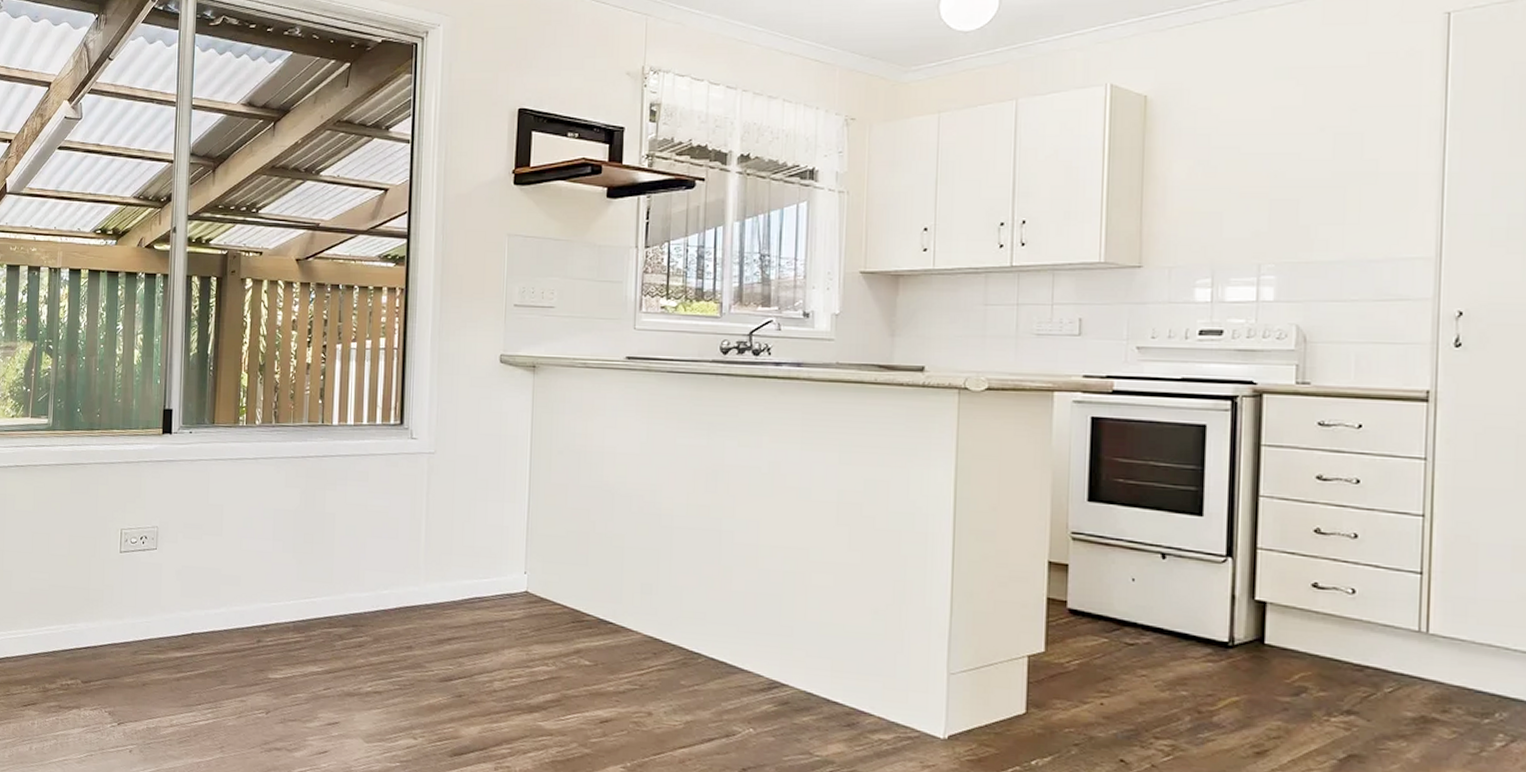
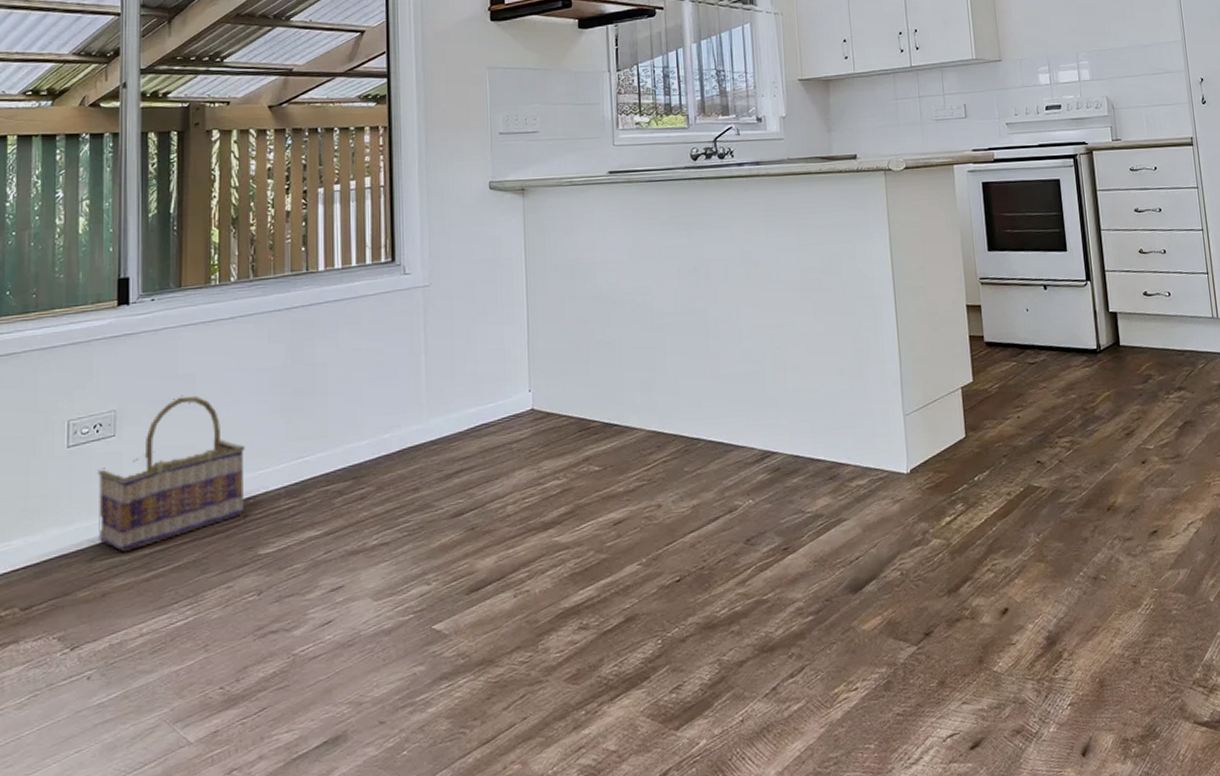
basket: none [141,522,262,651] -> present [98,395,246,551]

